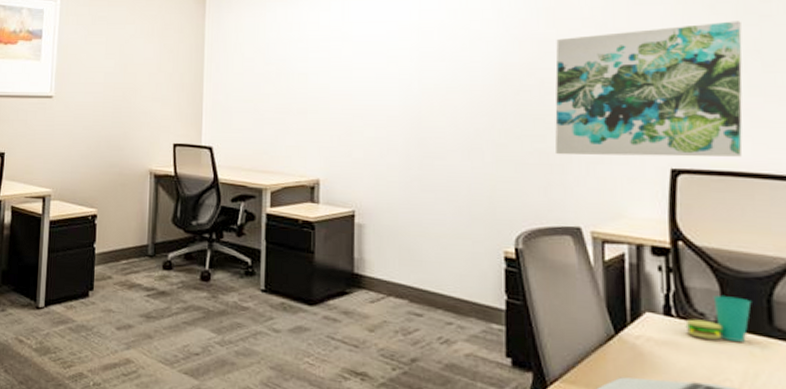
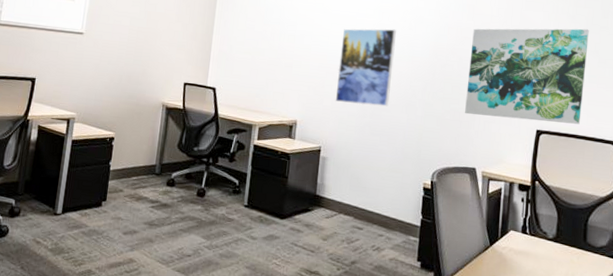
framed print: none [368,52,445,154] -> present [335,29,396,107]
cup: present [685,295,752,342] -> none [534,220,575,253]

